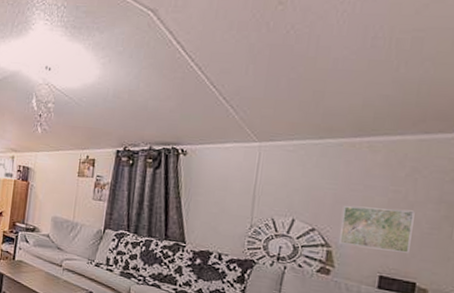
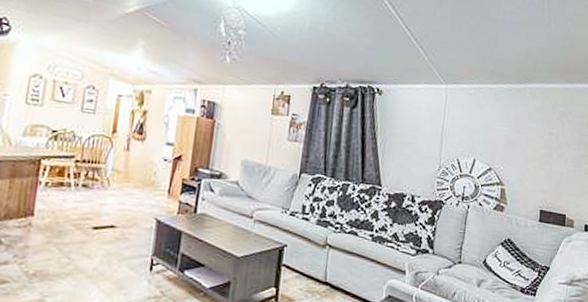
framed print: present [339,206,415,253] -> none [510,146,564,188]

